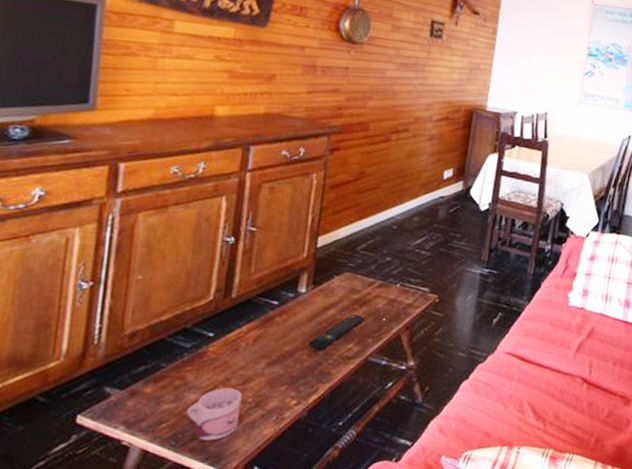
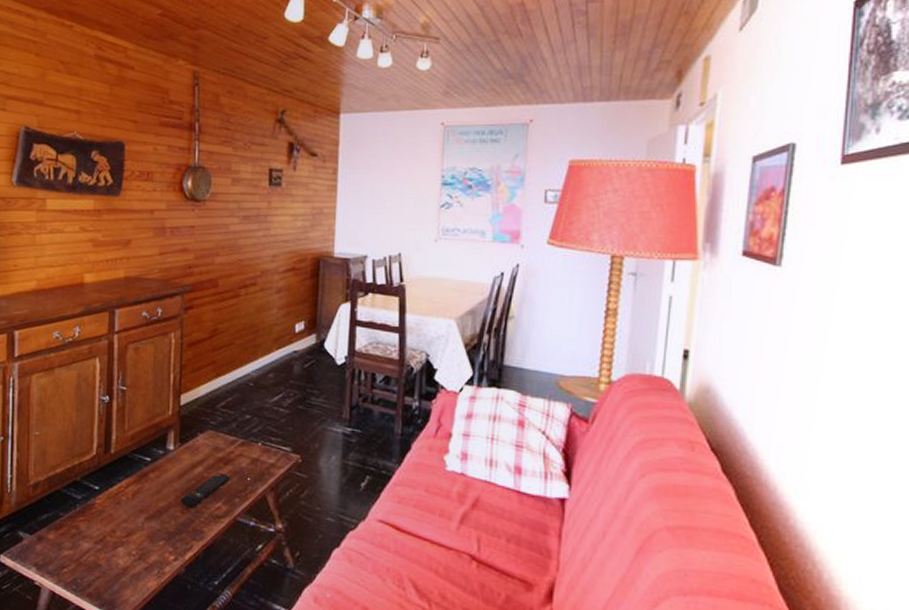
mug: present [187,388,243,441] -> none [83,538,127,589]

